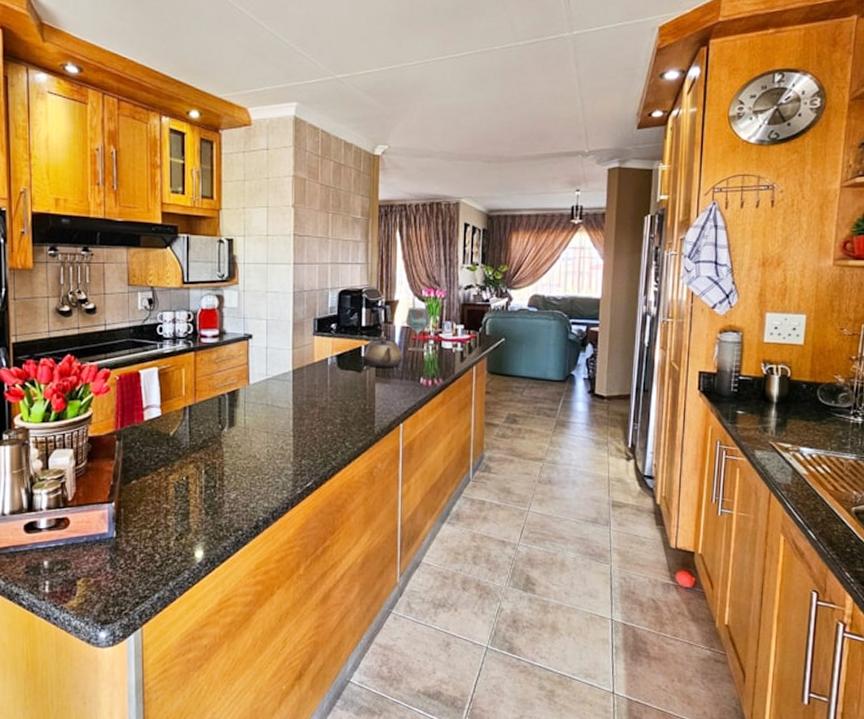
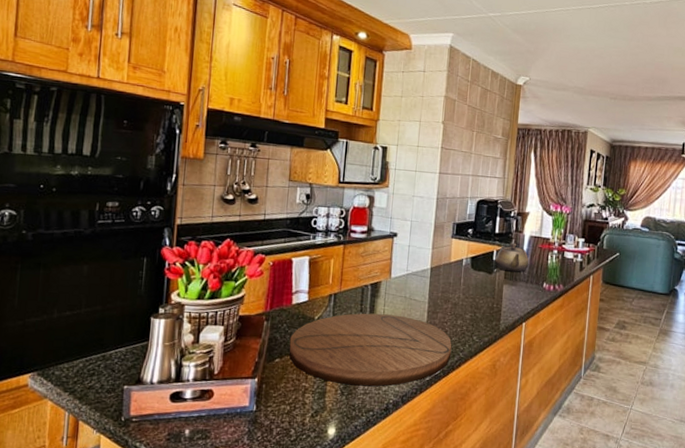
cutting board: none [145,425,323,504] -> present [289,313,452,387]
wine glass: present [406,307,431,352] -> none [534,219,556,260]

